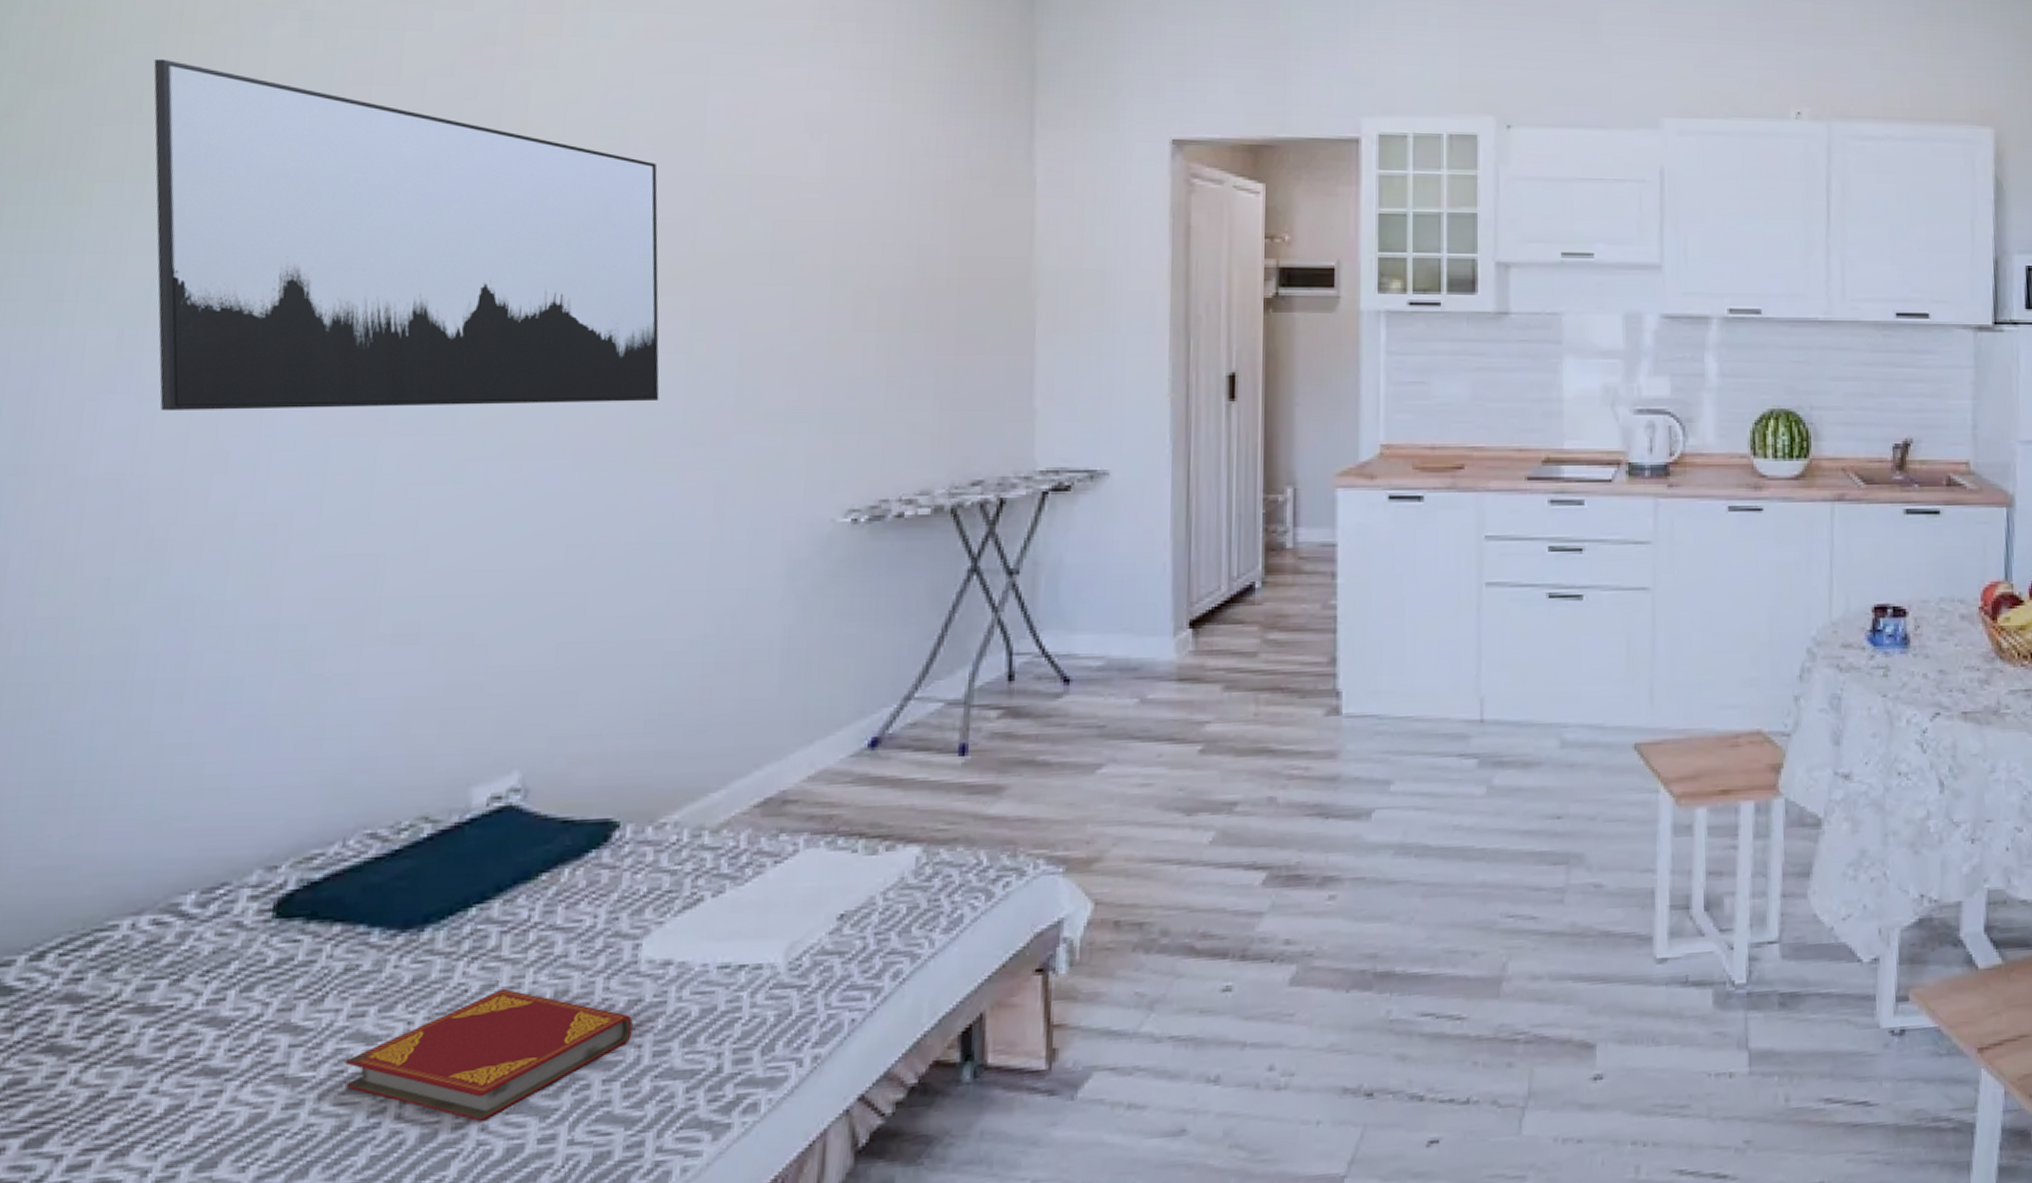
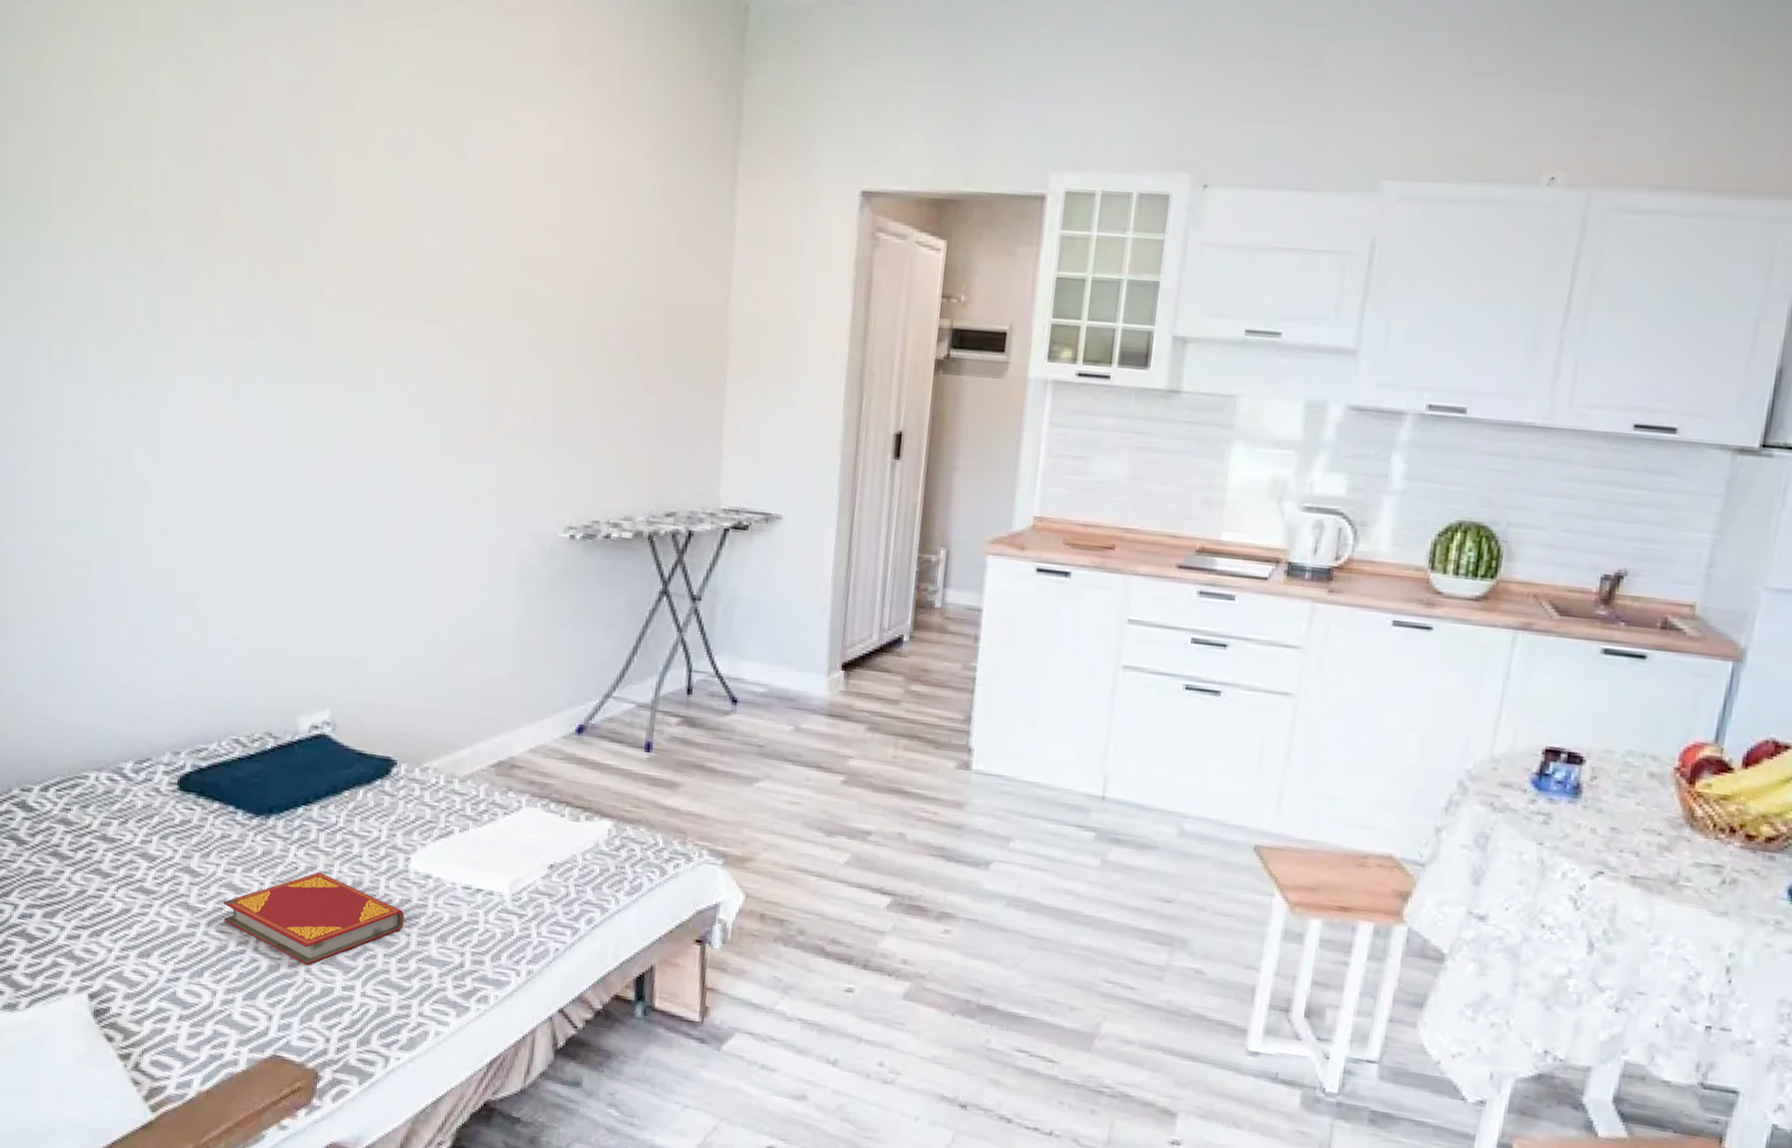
wall art: present [153,58,660,412] -> none [83,99,429,416]

